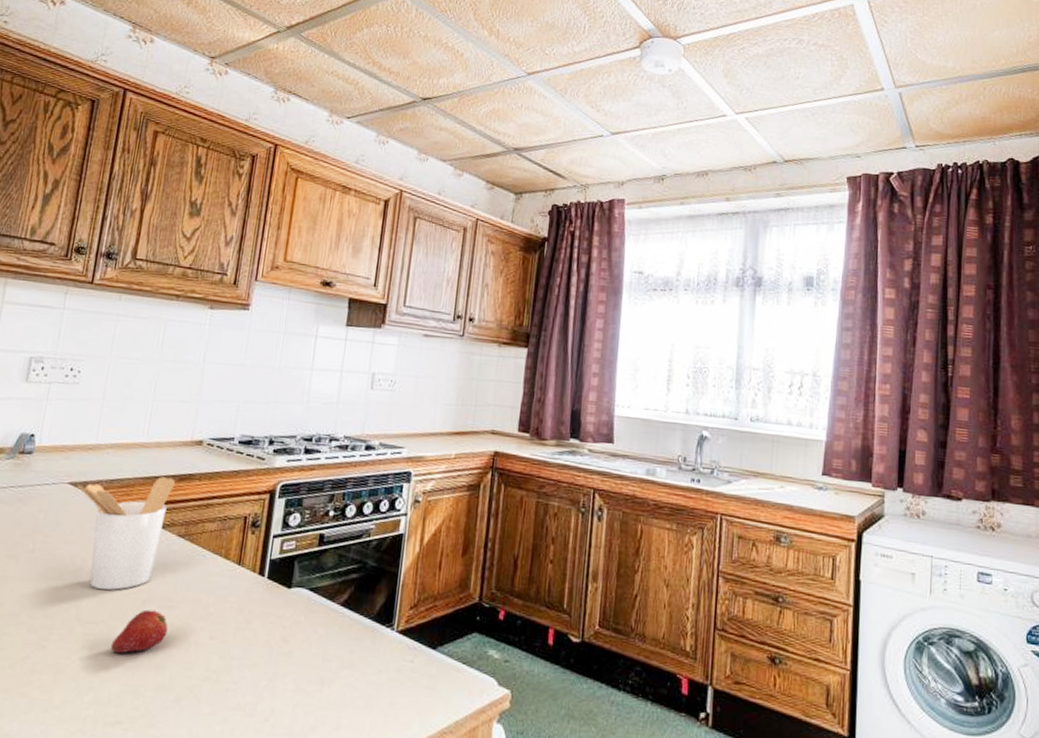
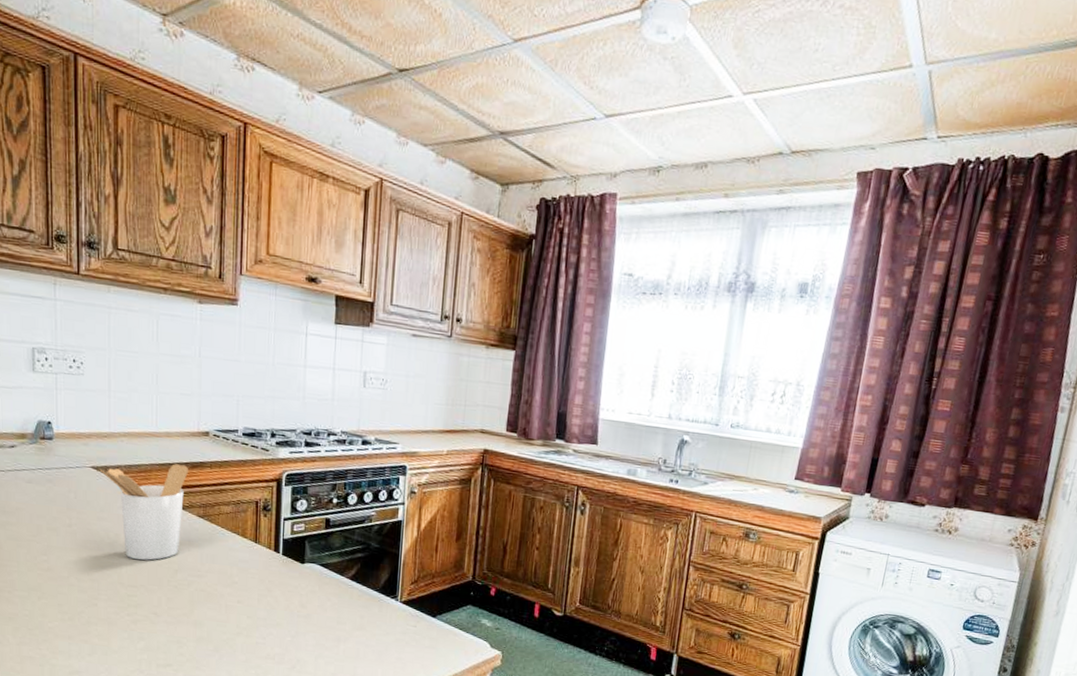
fruit: present [110,609,168,654] -> none [152,577,200,612]

